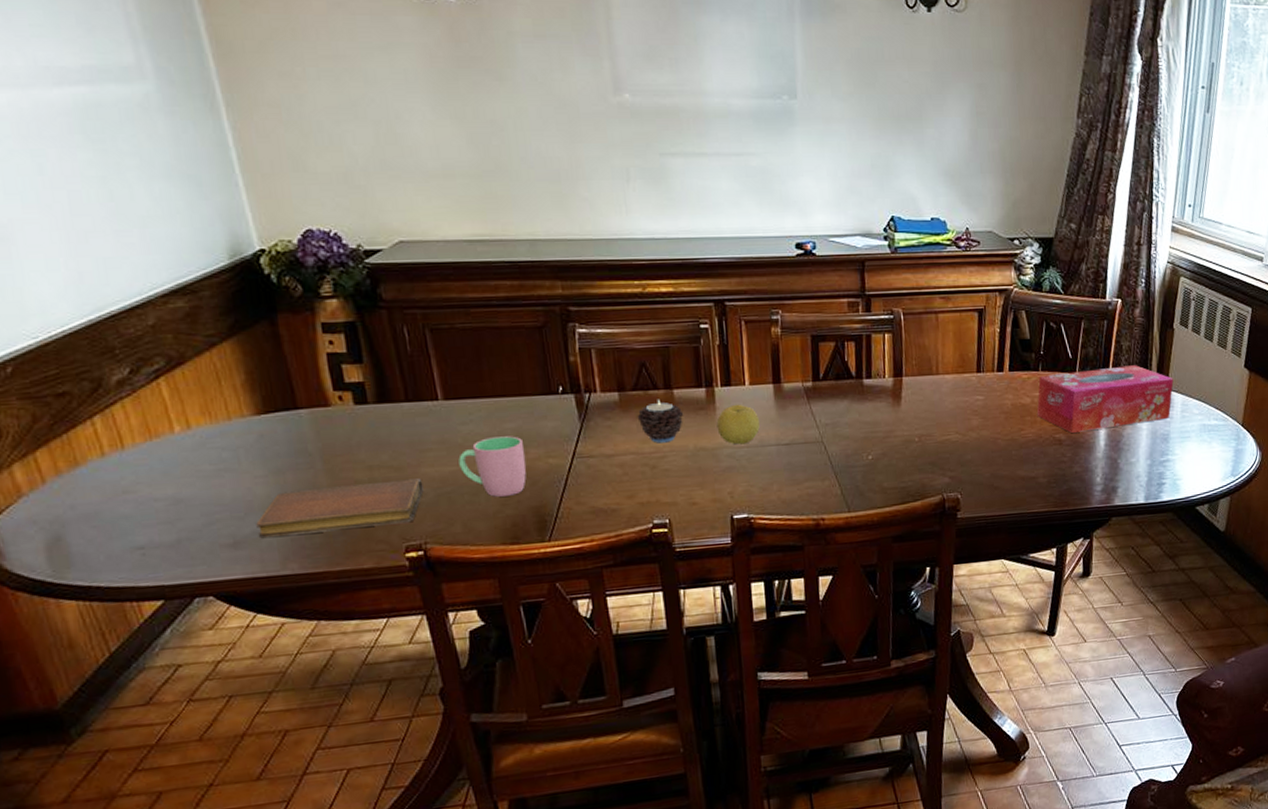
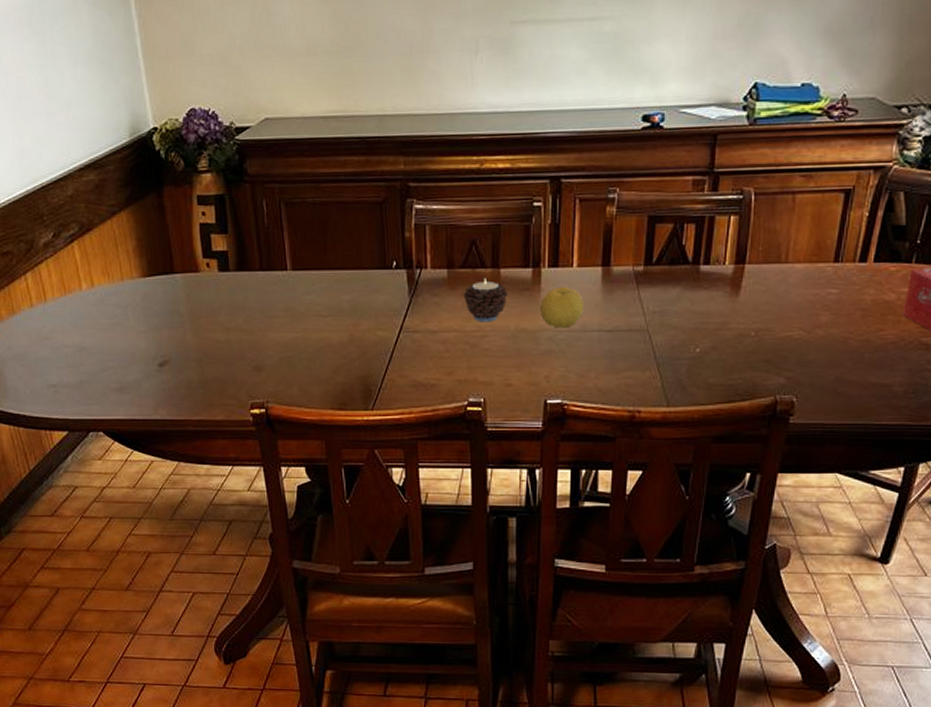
notebook: present [256,478,424,539] -> none [137,342,269,386]
cup: present [458,436,527,497] -> none [300,307,358,364]

